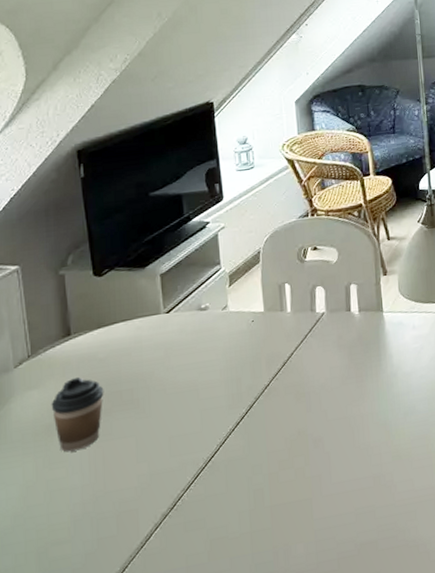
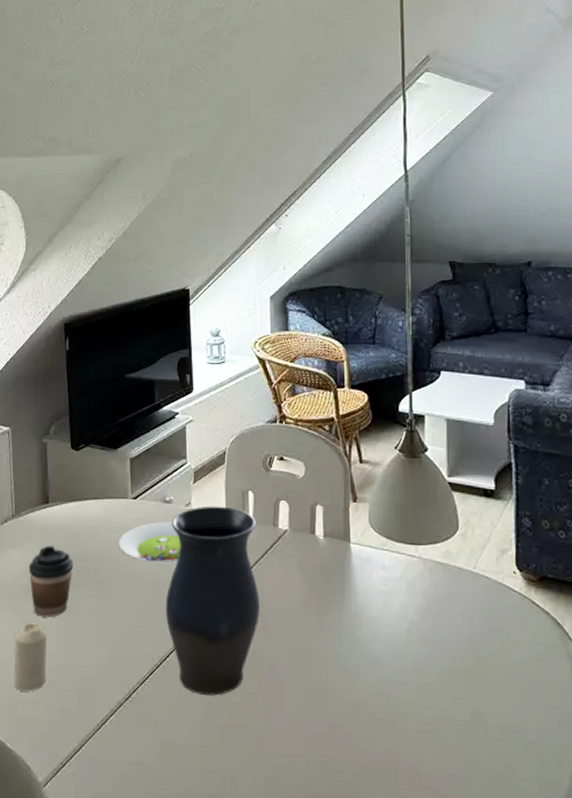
candle: none [40,459,80,533] -> present [14,623,47,692]
salad plate: none [153,327,220,371] -> present [118,521,181,563]
vase: none [207,302,303,484] -> present [165,505,260,696]

